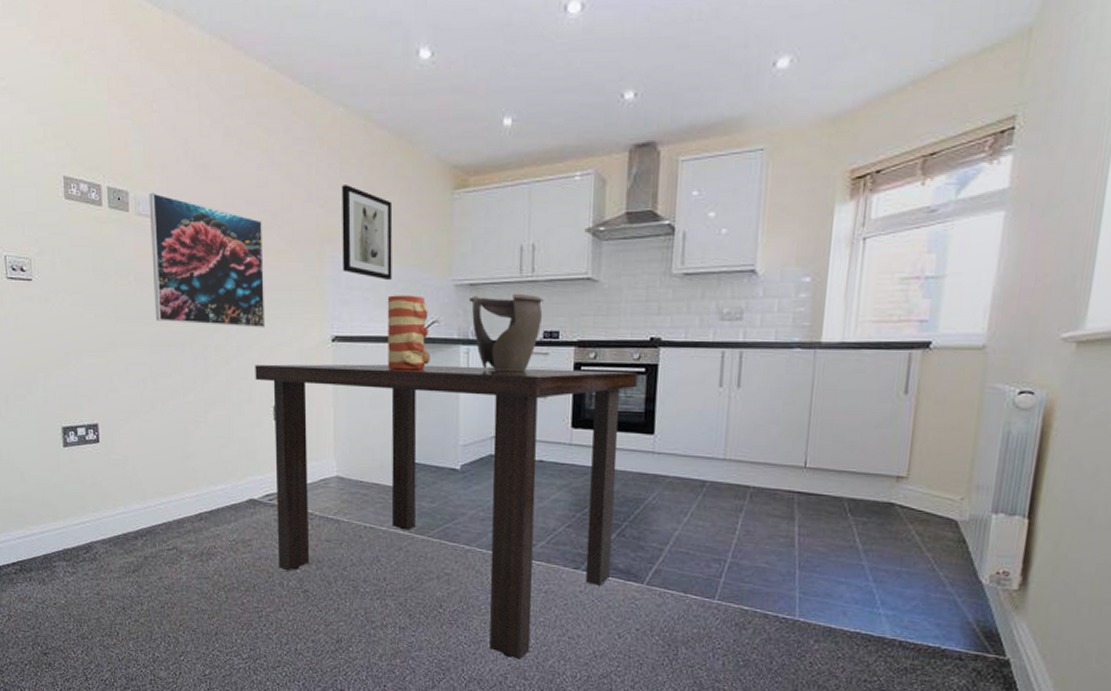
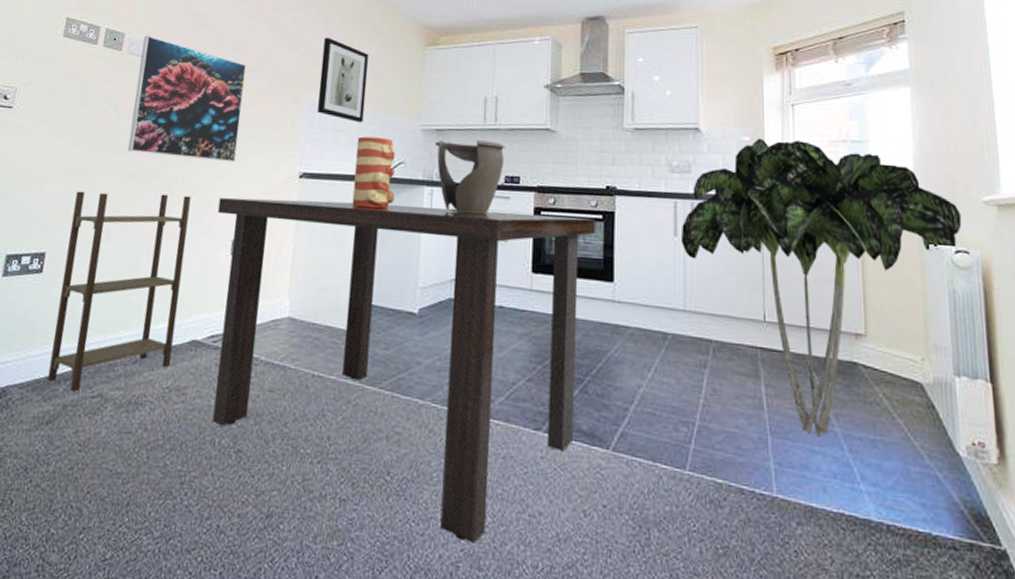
shelving unit: none [114,363,234,546] -> present [47,191,192,392]
indoor plant: none [725,279,1034,569] -> present [680,138,962,437]

